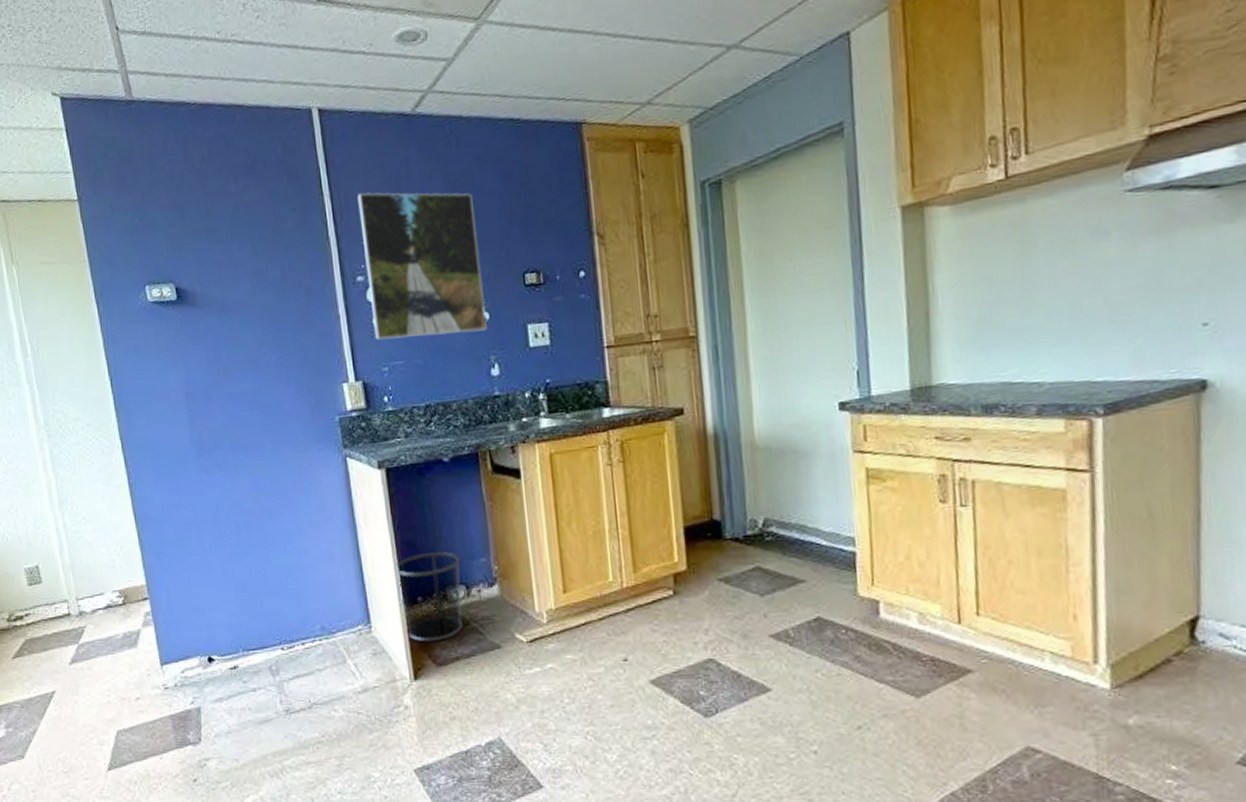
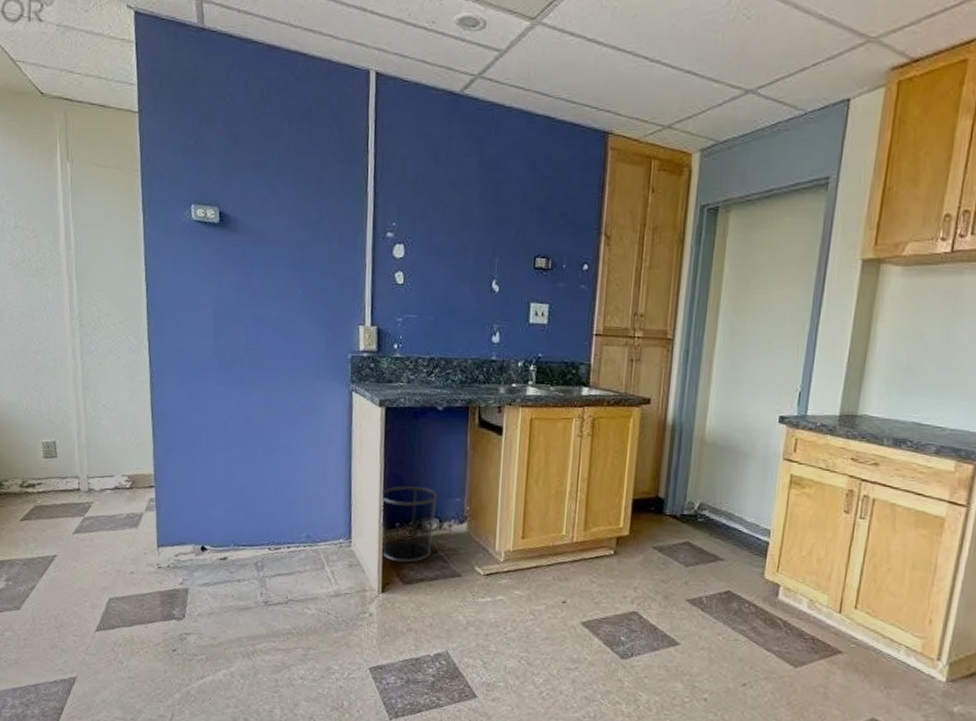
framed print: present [357,192,487,340] -> none [395,157,502,301]

